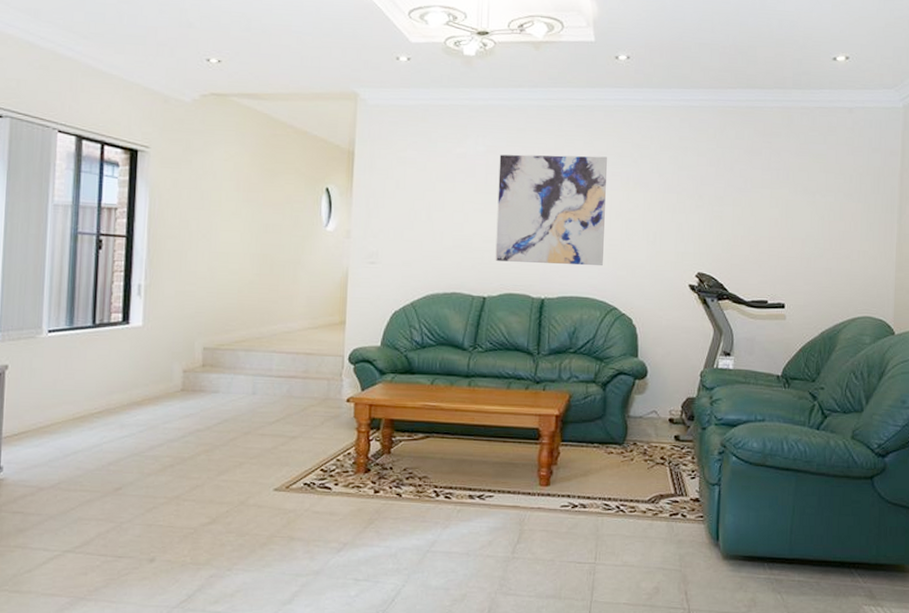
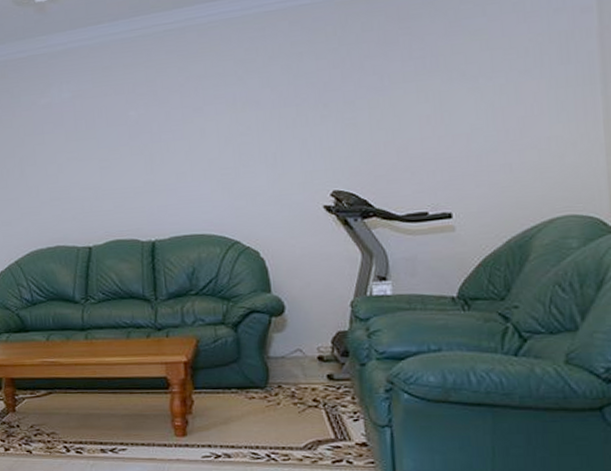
wall art: present [495,154,607,266] -> none [87,79,217,208]

